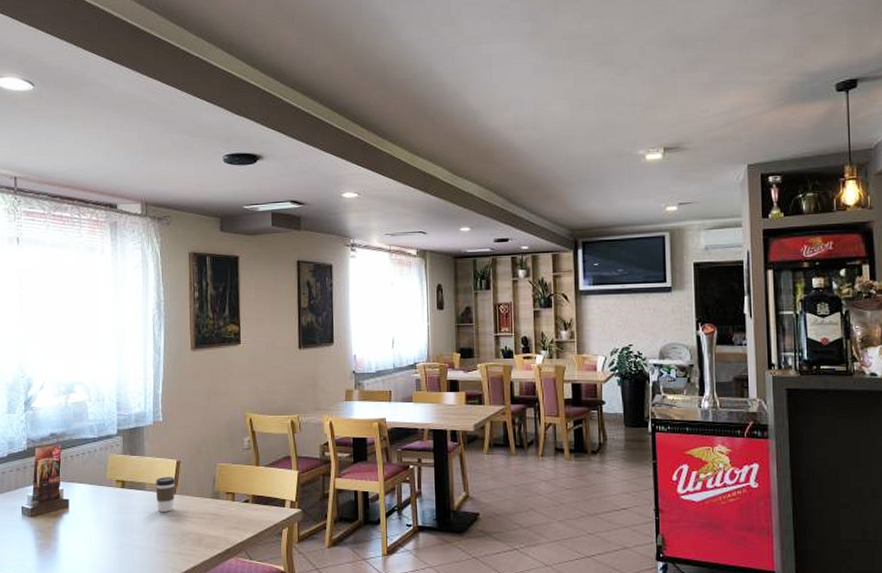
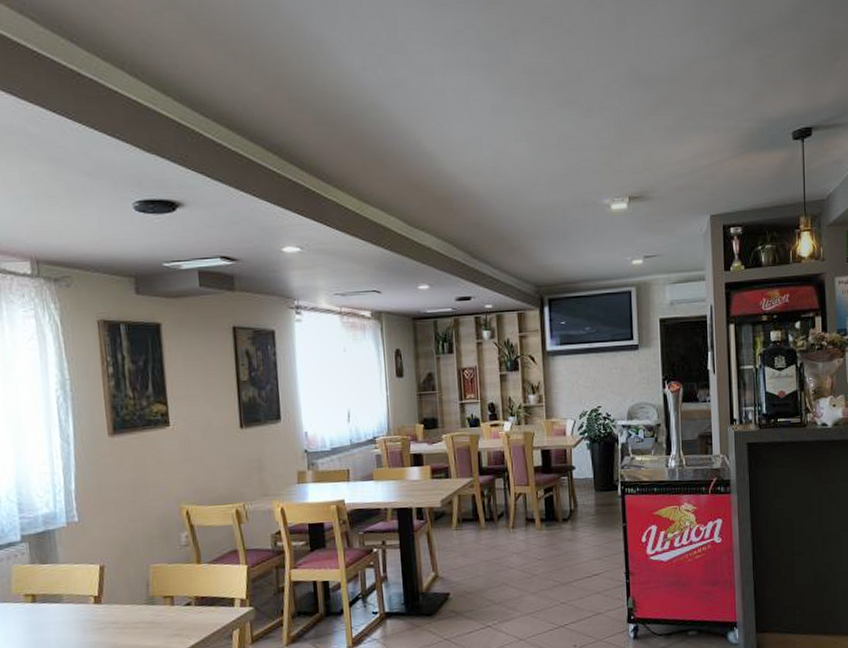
coffee cup: present [155,477,176,512] -> none [74,585,101,626]

